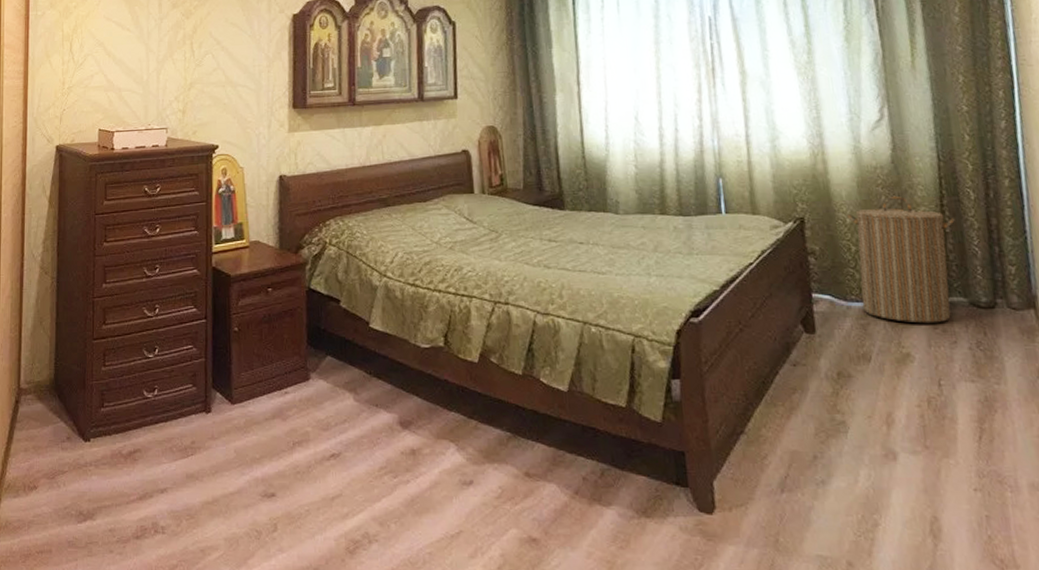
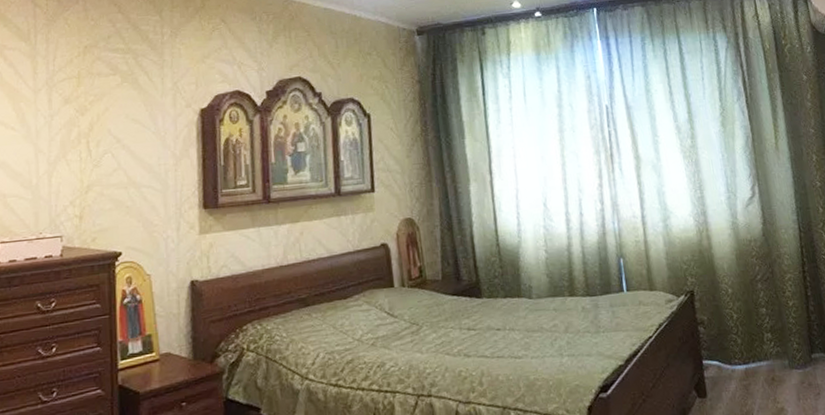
laundry hamper: present [846,195,955,324] -> none [728,265,815,380]

